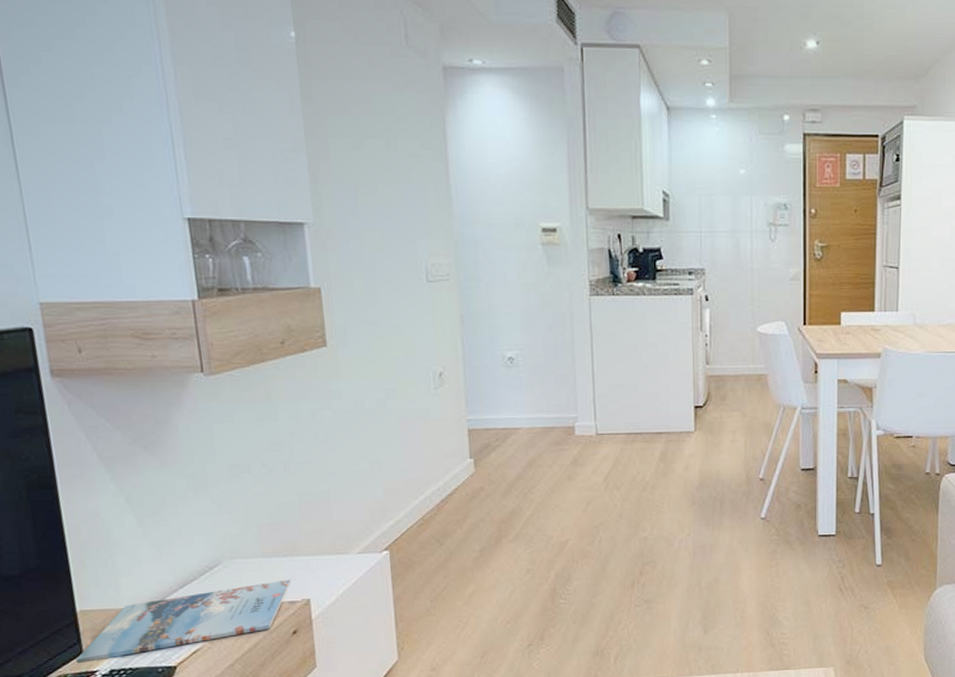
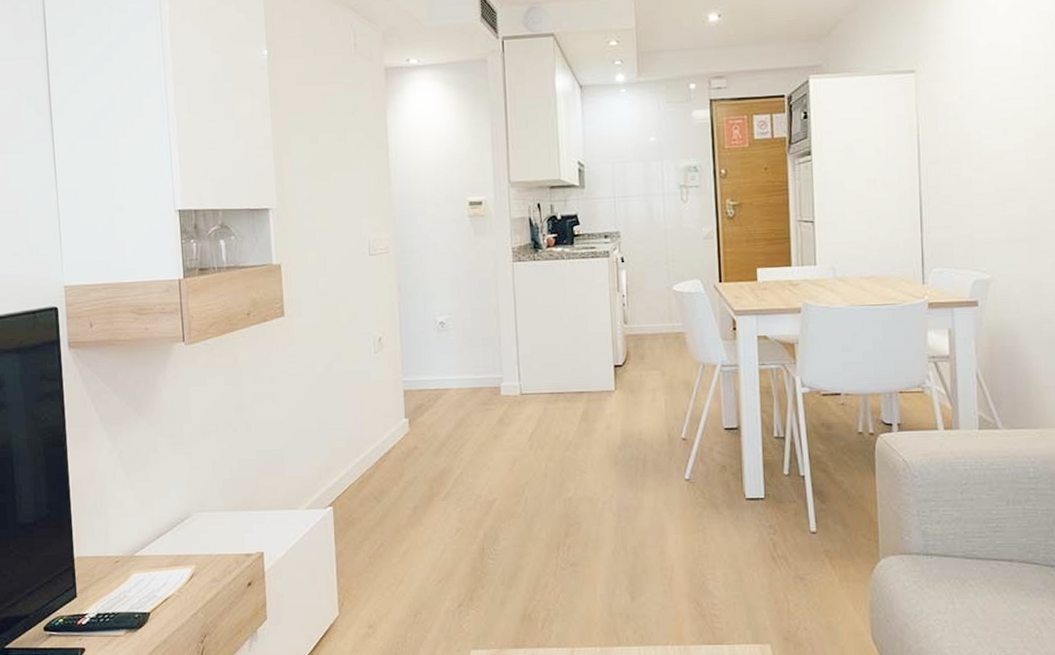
magazine: present [76,579,292,664] -> none [71,532,248,607]

